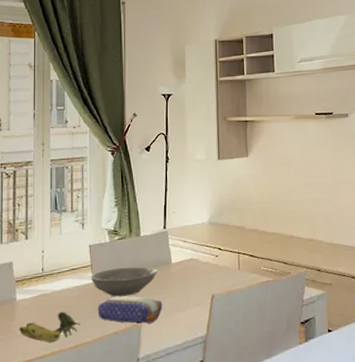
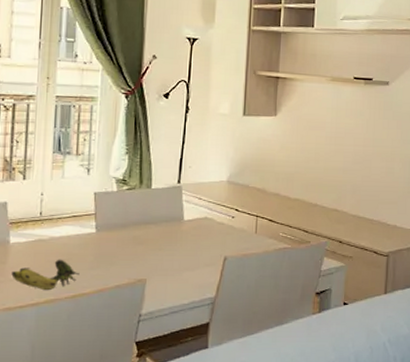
bowl: present [90,267,158,297] -> none [93,219,168,250]
pencil case: present [98,295,162,324] -> none [99,248,170,280]

